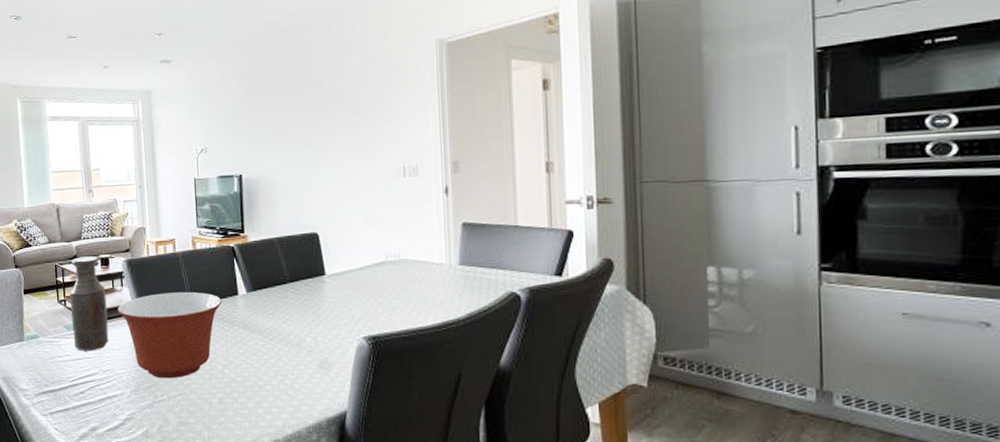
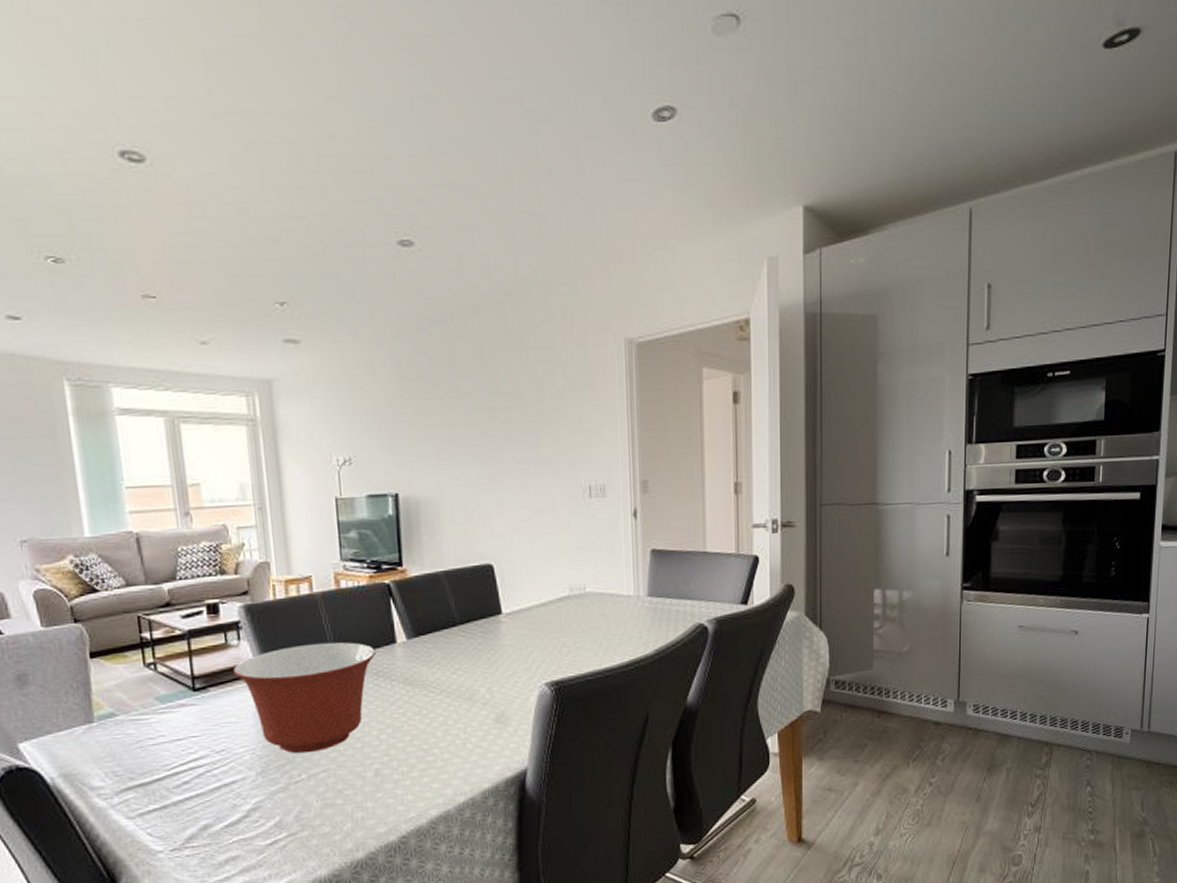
bottle: present [69,256,109,351] -> none [161,602,223,729]

